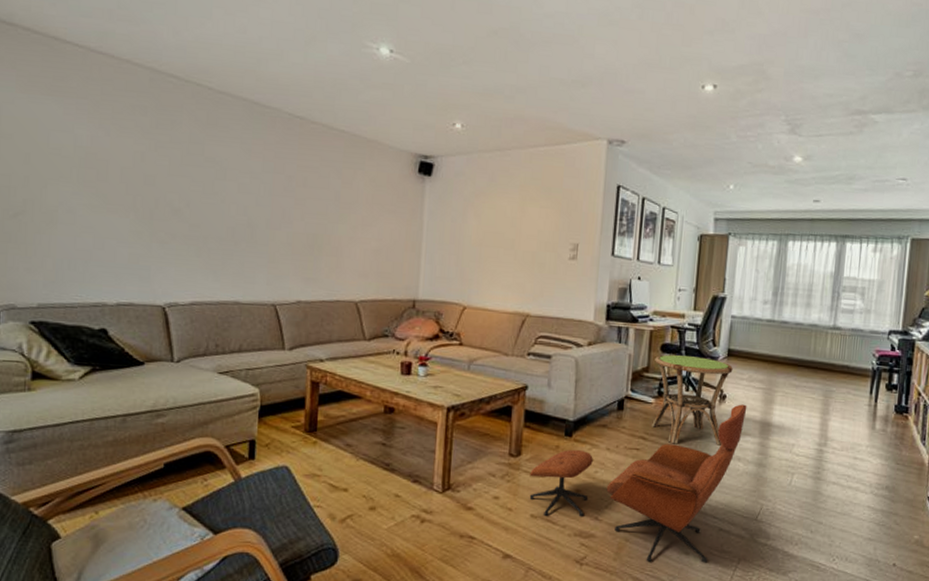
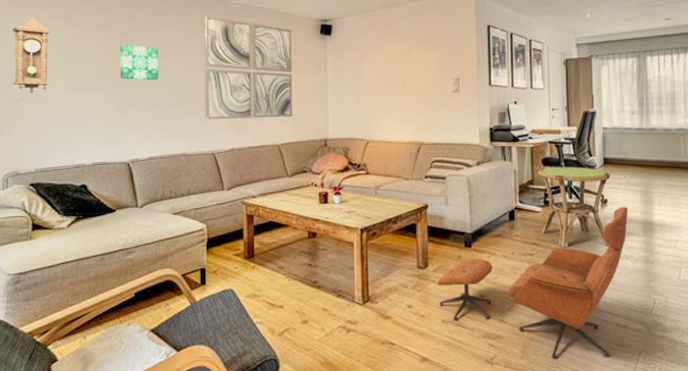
pendulum clock: none [10,107,65,207] -> present [12,17,50,93]
wall art: none [158,157,211,208] -> present [120,44,159,81]
wall art: none [266,133,384,270] -> present [204,15,293,120]

